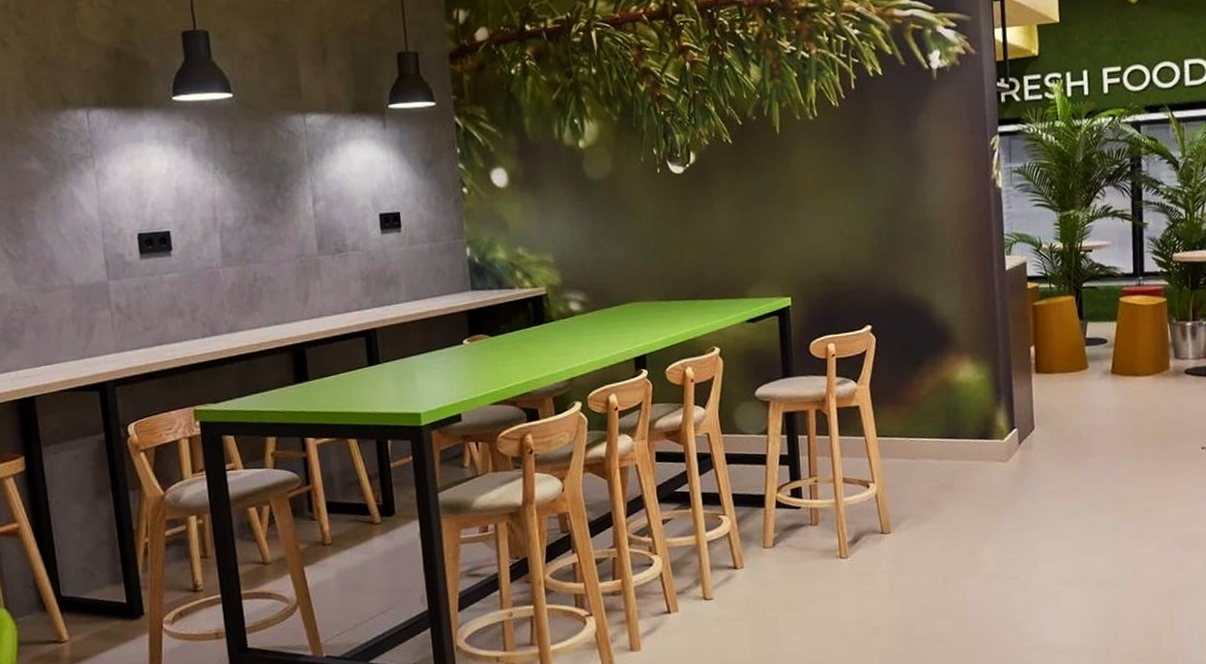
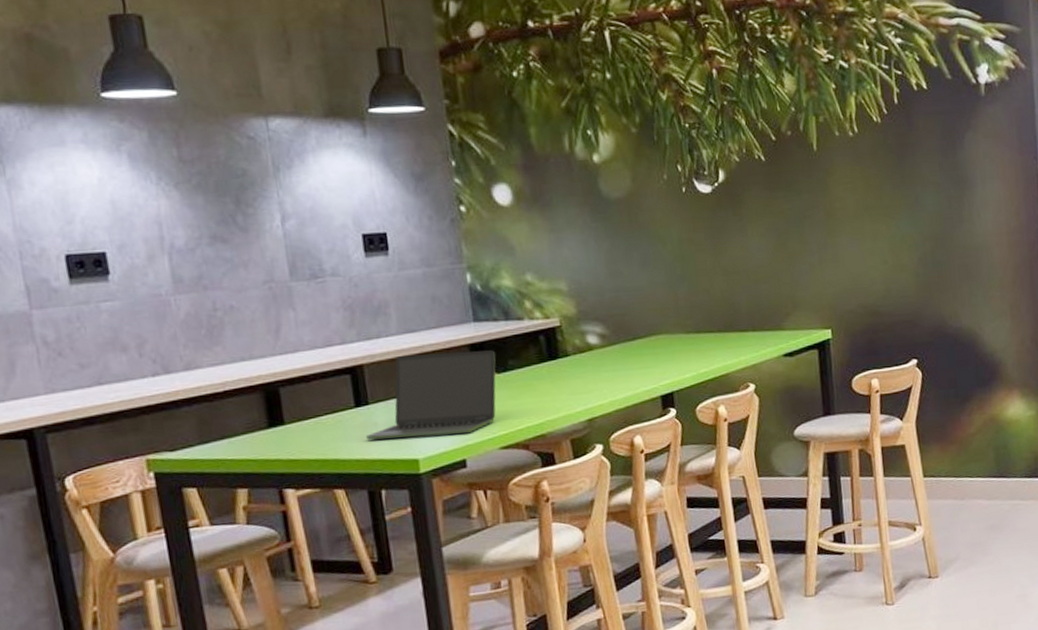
laptop: none [376,316,490,396] -> present [365,350,496,440]

